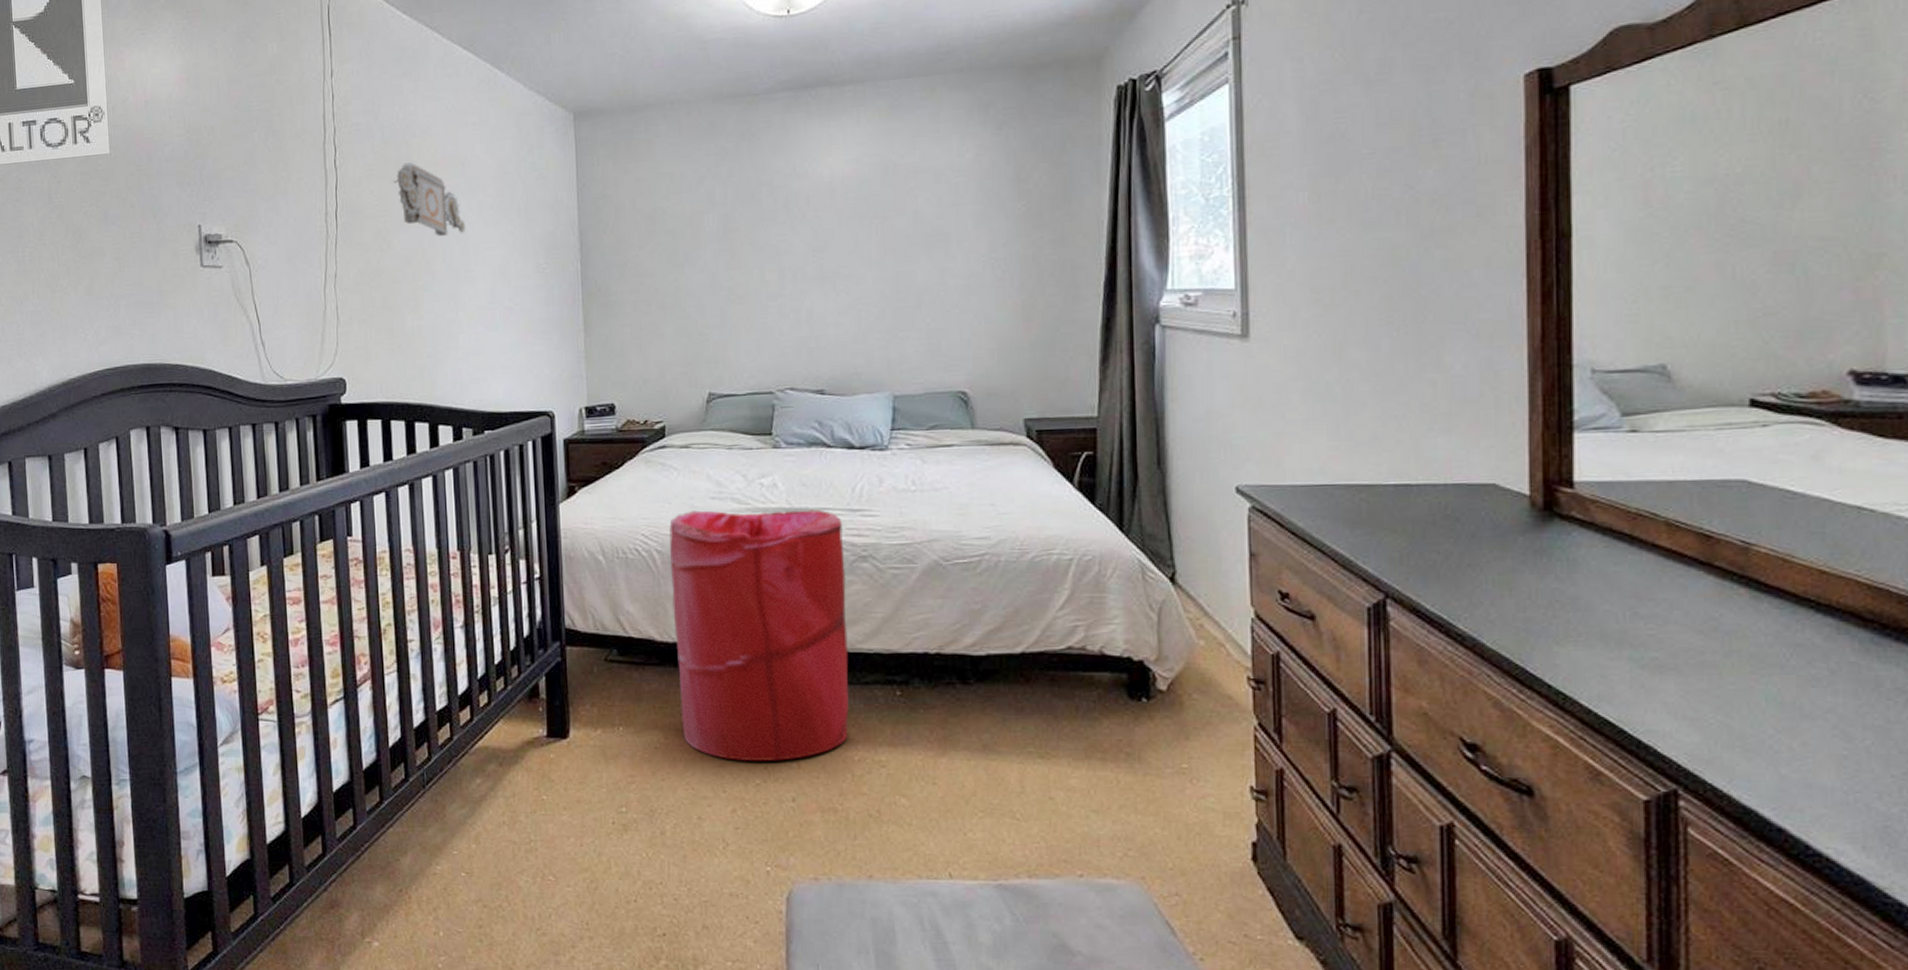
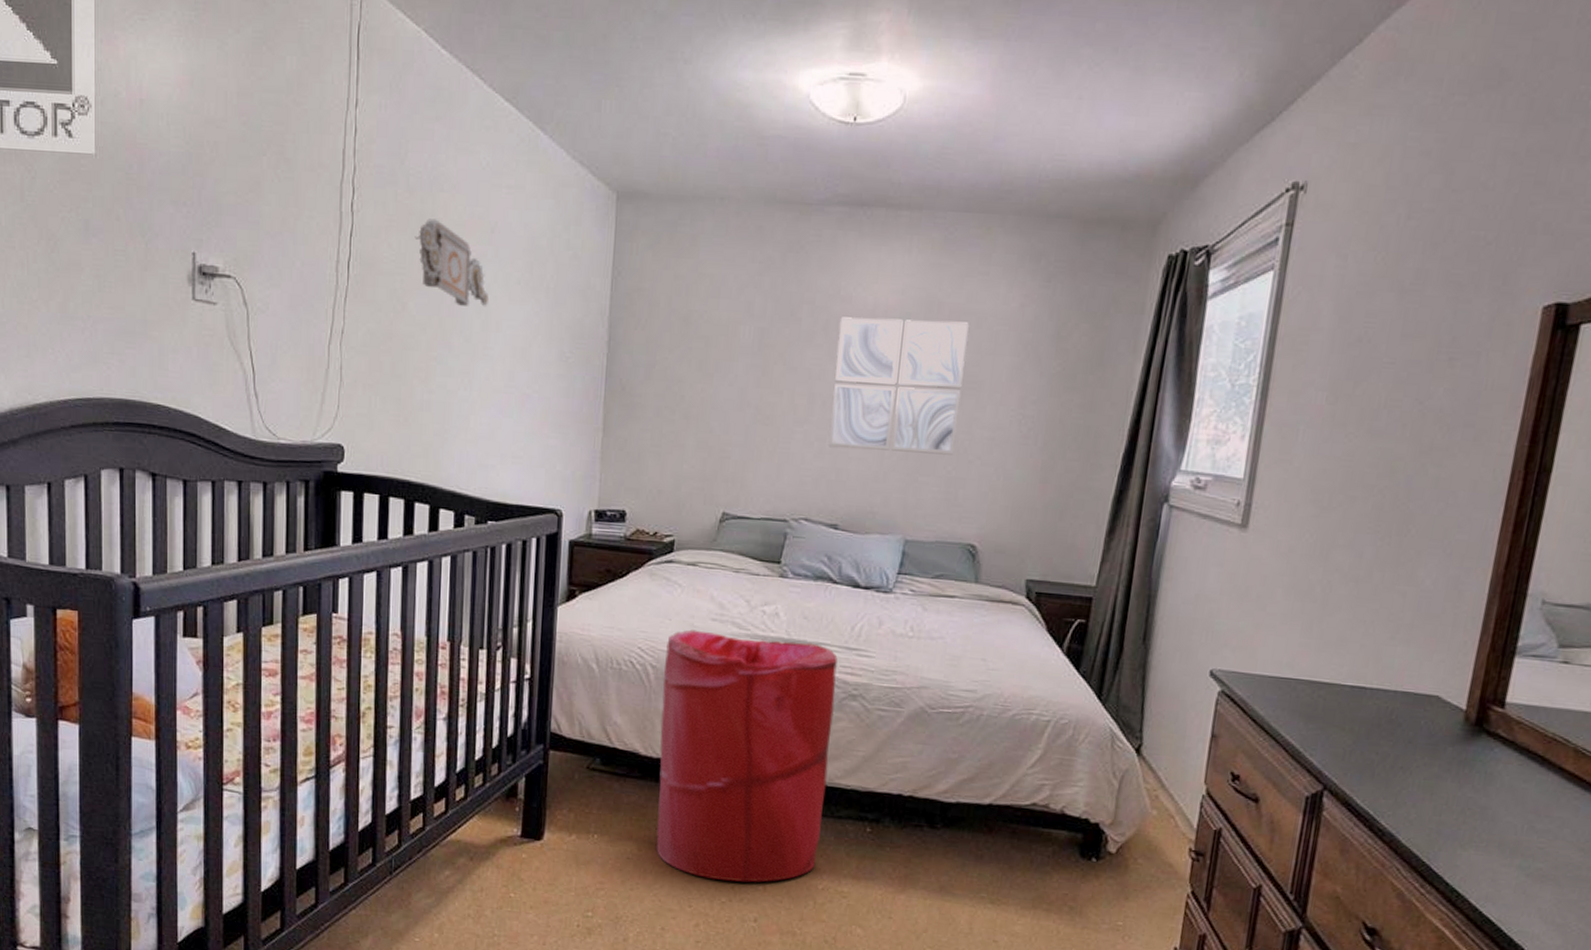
wall art: none [799,179,931,317] -> present [828,317,969,455]

